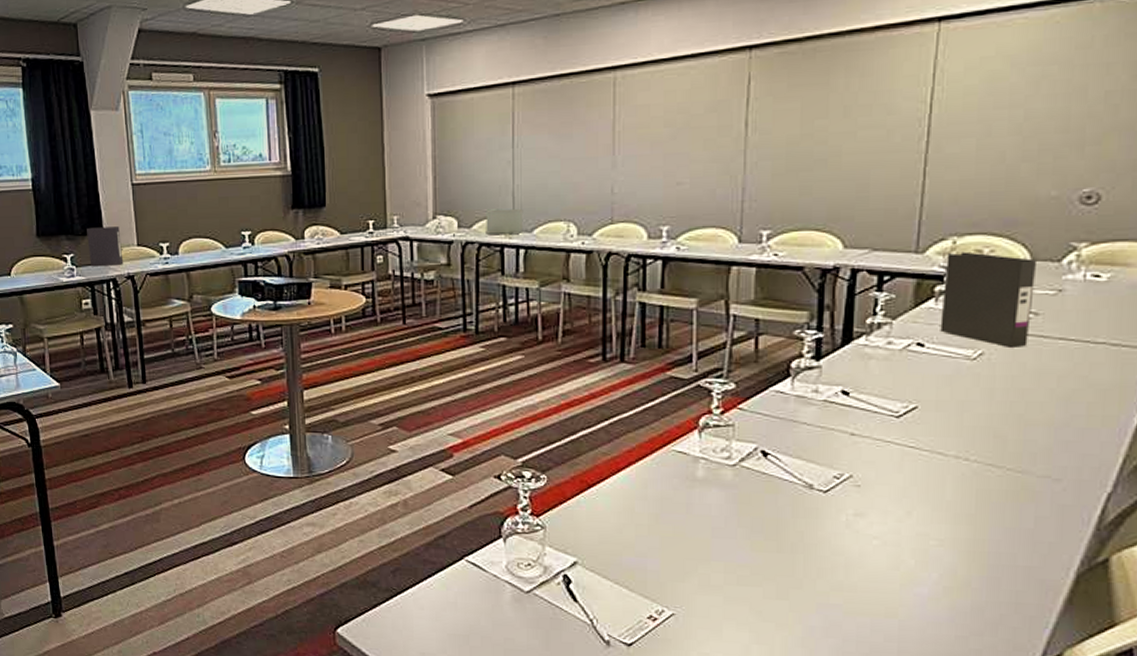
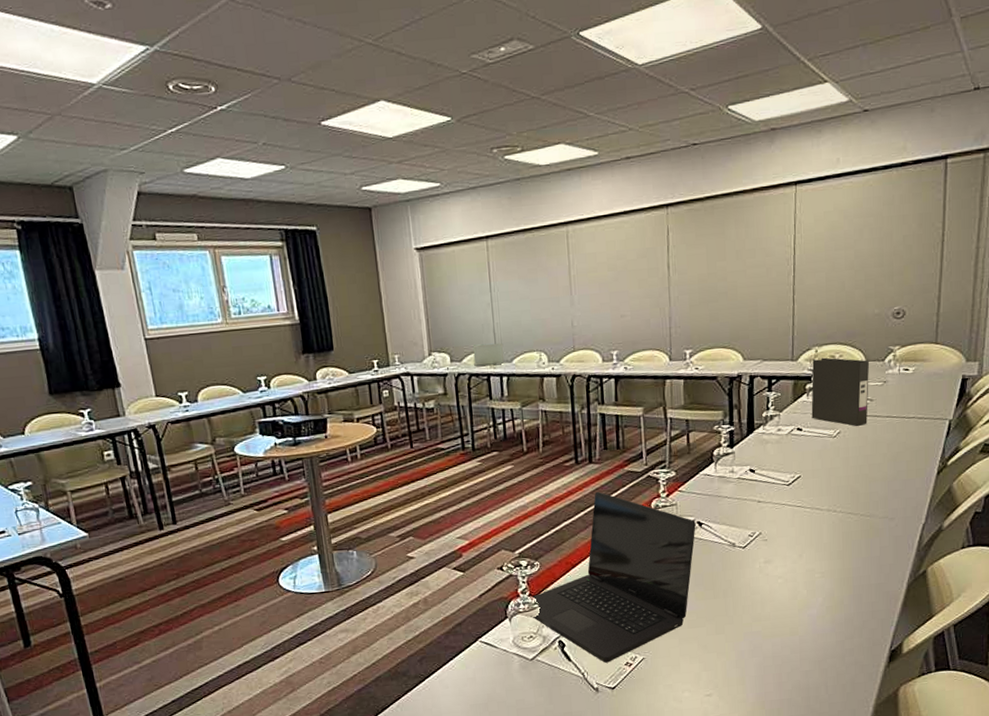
binder: present [87,226,124,267] -> none [102,380,144,420]
laptop: none [530,397,759,612] -> present [530,491,696,663]

